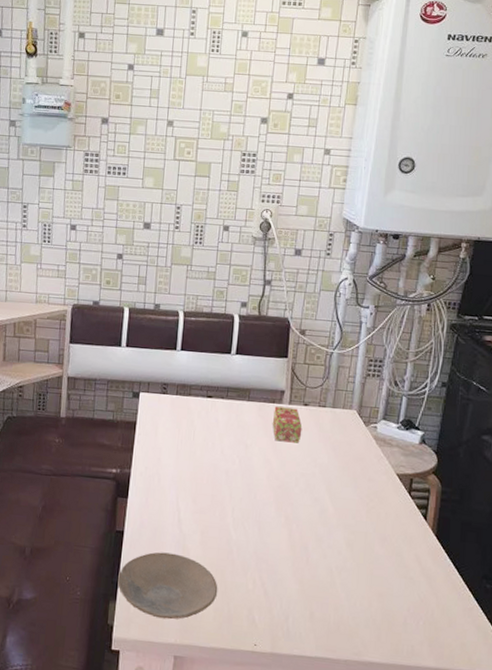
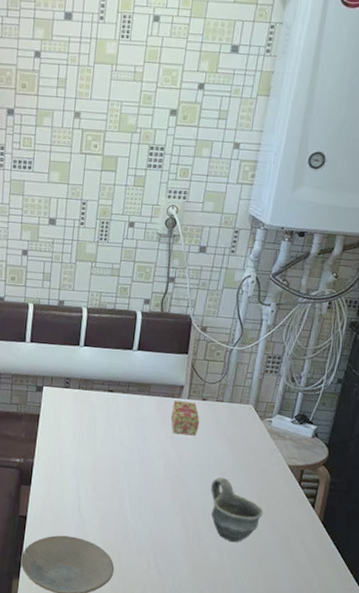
cup: none [317,487,373,558] -> present [211,477,264,542]

